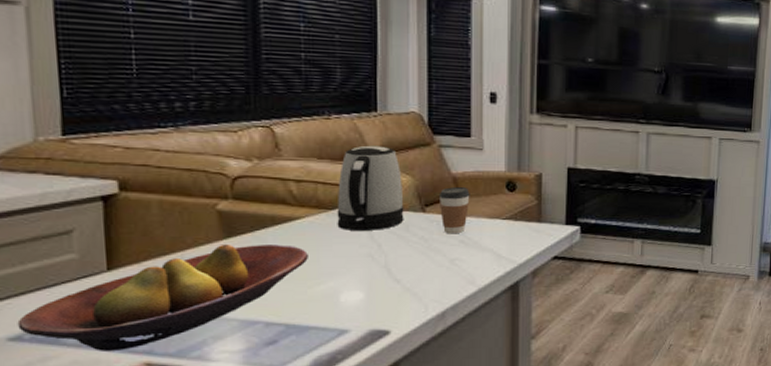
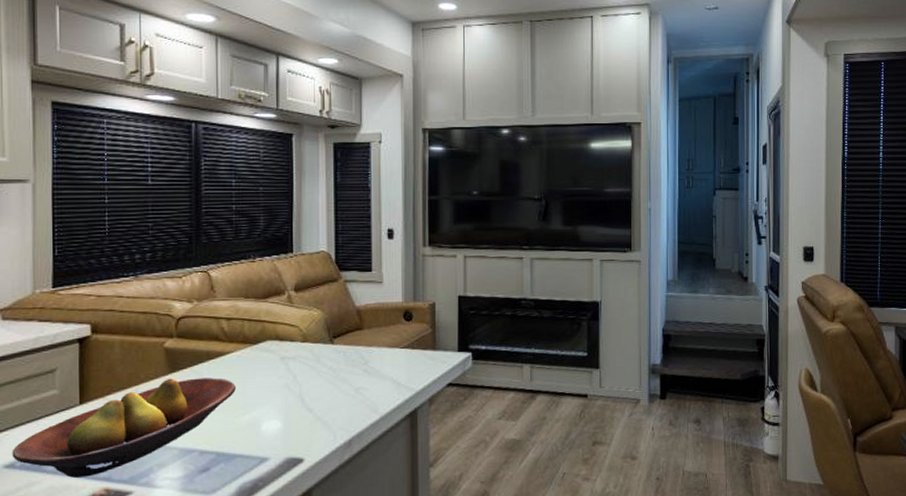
kettle: present [337,145,404,230] -> none [259,283,316,363]
coffee cup: present [438,186,470,234] -> none [344,318,372,364]

